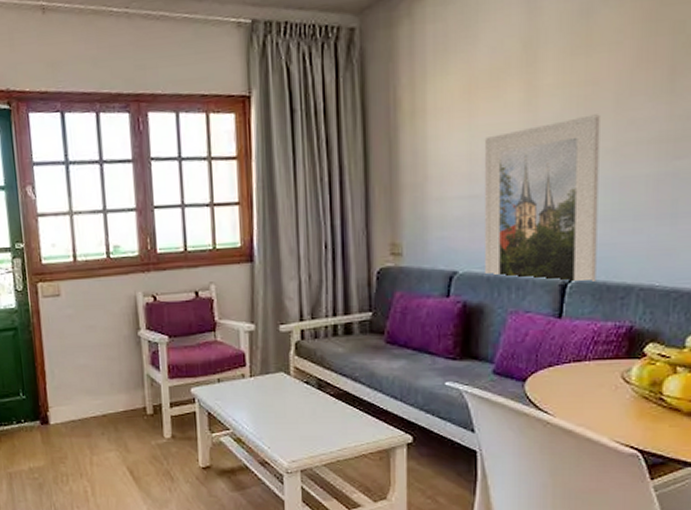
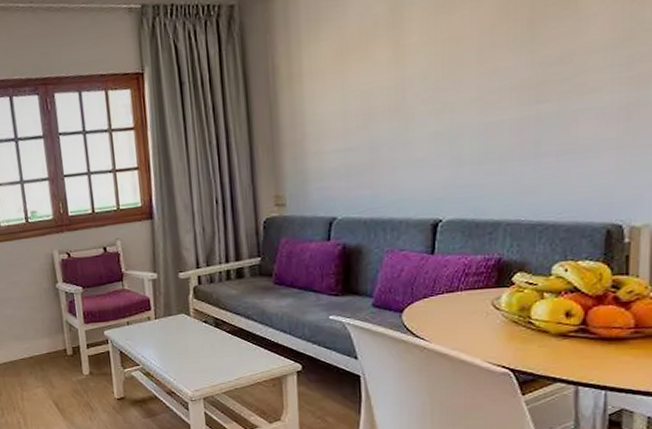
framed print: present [485,114,600,281] -> none [358,67,465,220]

